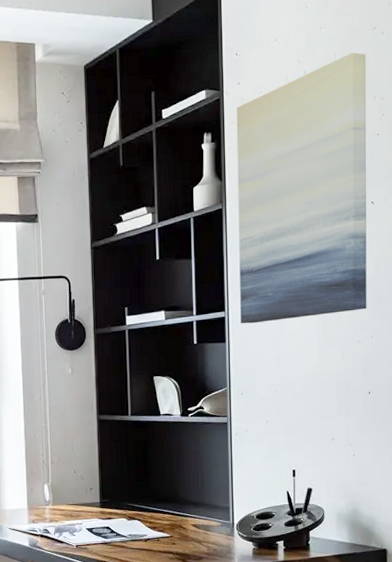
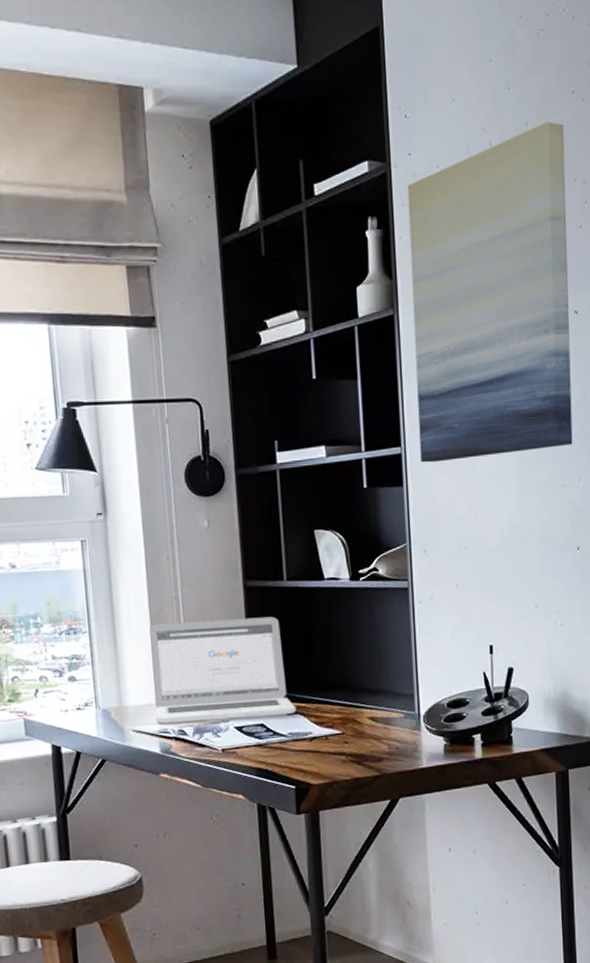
laptop: none [24,443,135,524] -> present [149,616,297,724]

